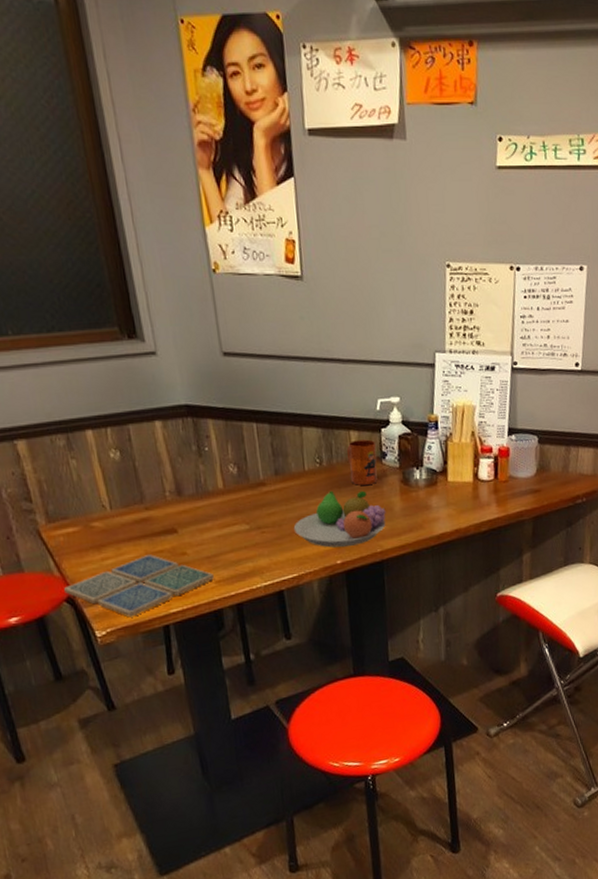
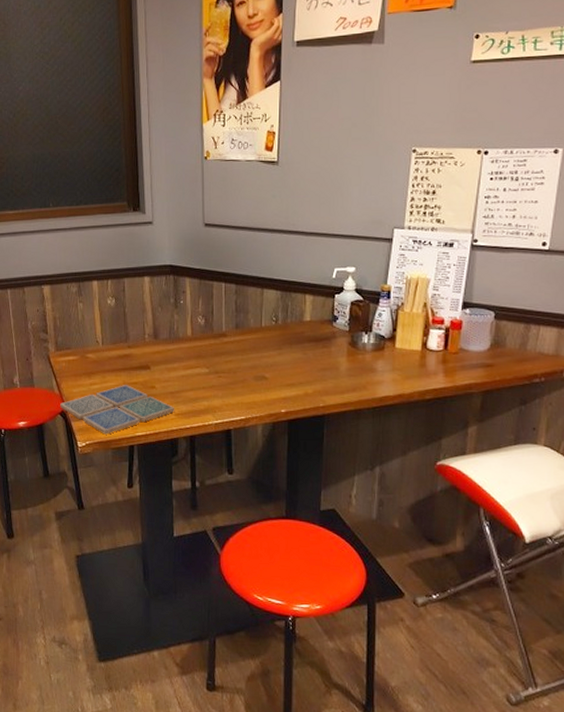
fruit bowl: present [293,490,386,548] -> none [246,346,332,399]
mug: present [346,439,378,486] -> none [300,303,328,344]

